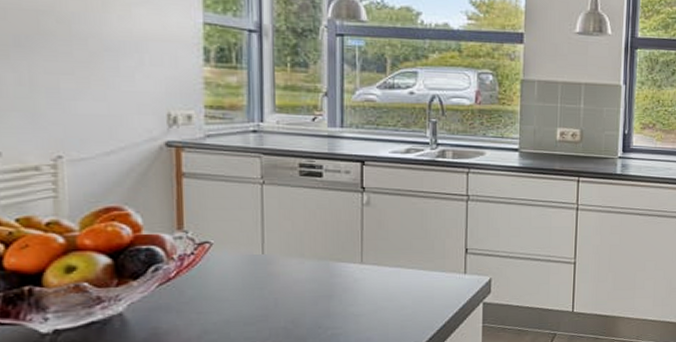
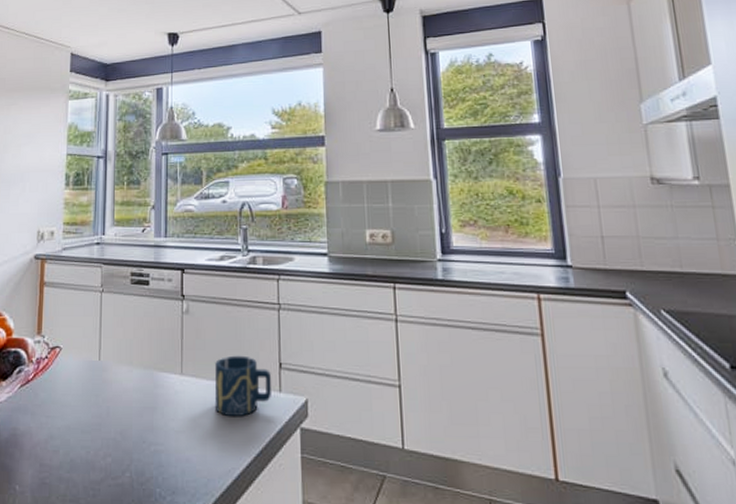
cup: none [398,243,456,299] -> present [214,355,271,417]

